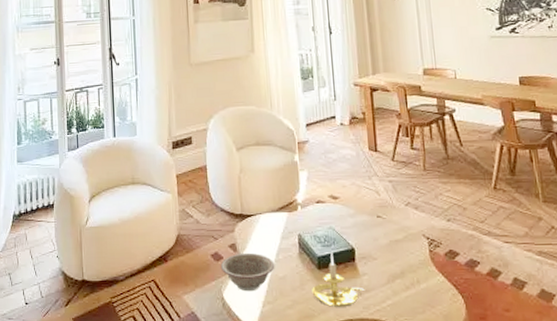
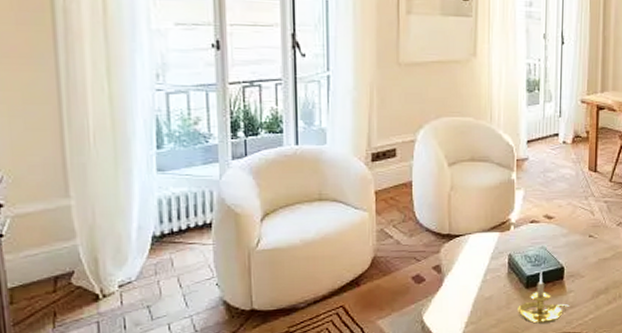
decorative bowl: present [220,252,275,292] -> none [421,274,482,313]

